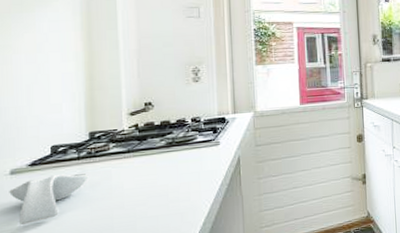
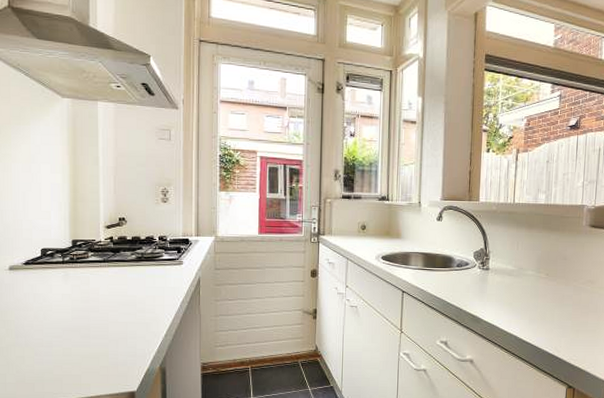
spoon rest: present [9,173,89,225] -> none [8,275,71,314]

